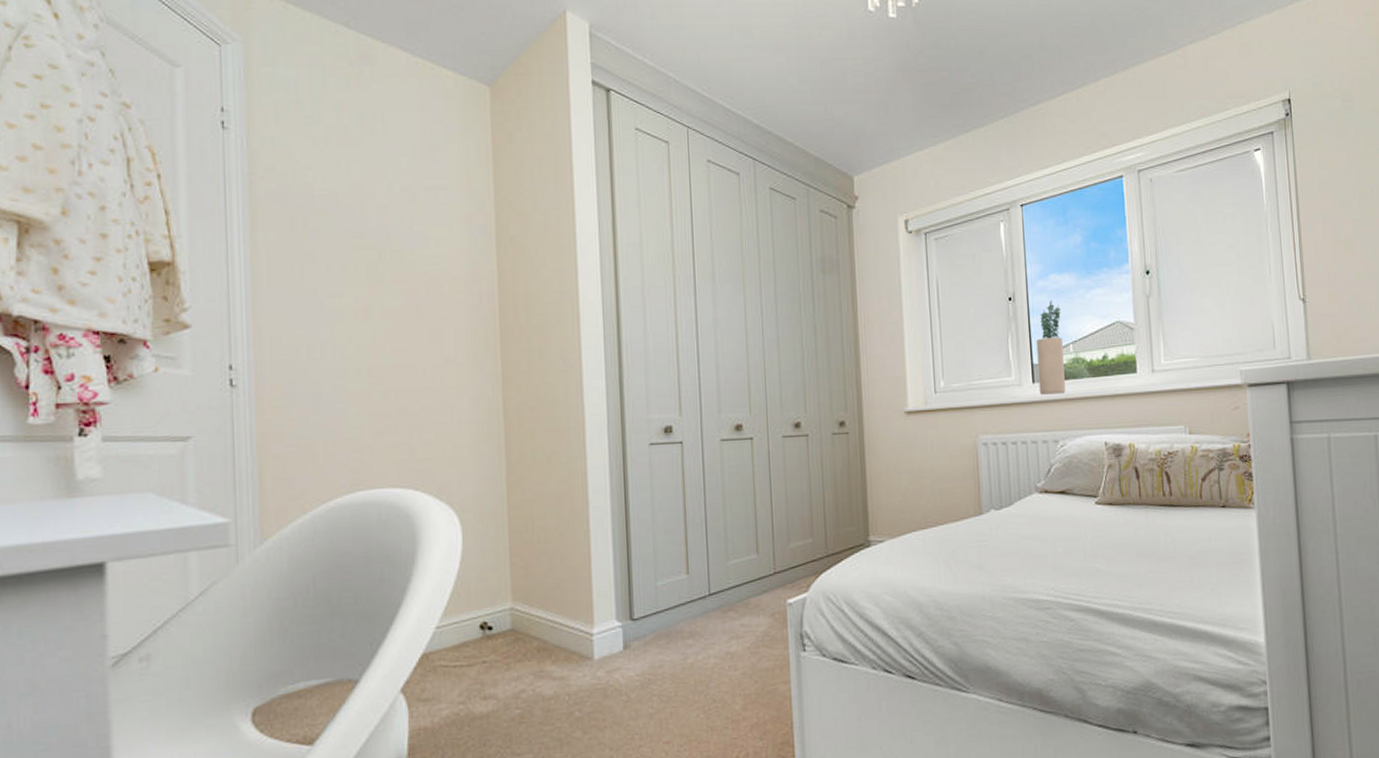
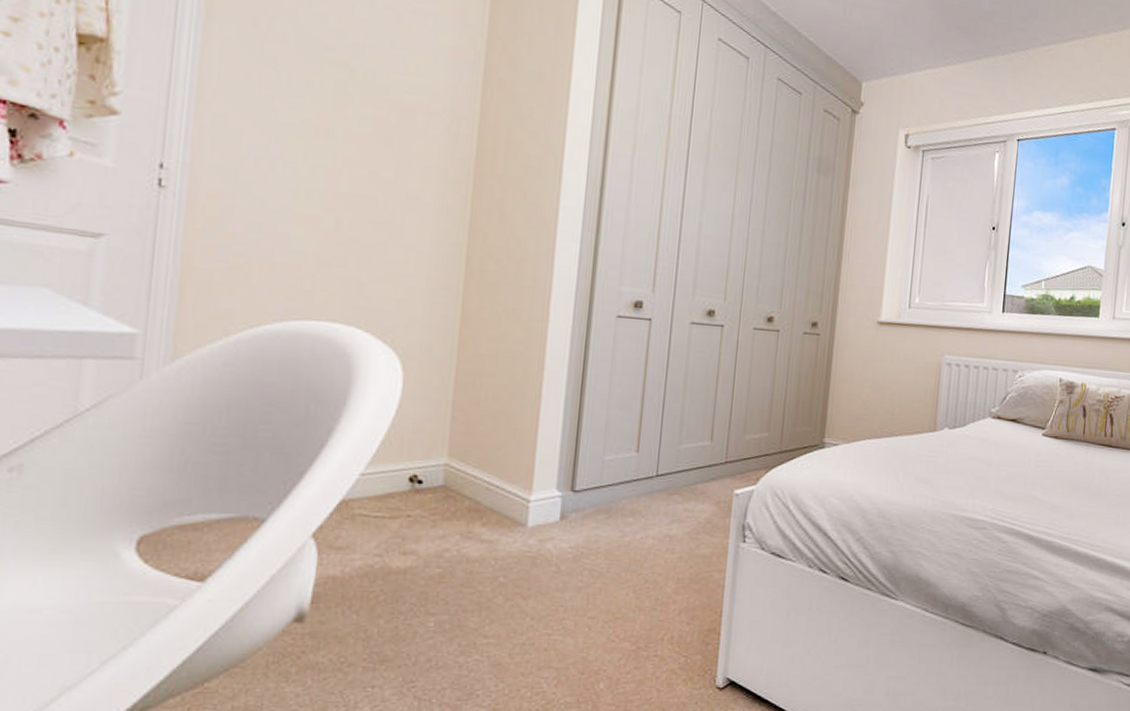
vase: present [1036,300,1066,395] -> none [1007,236,1039,327]

